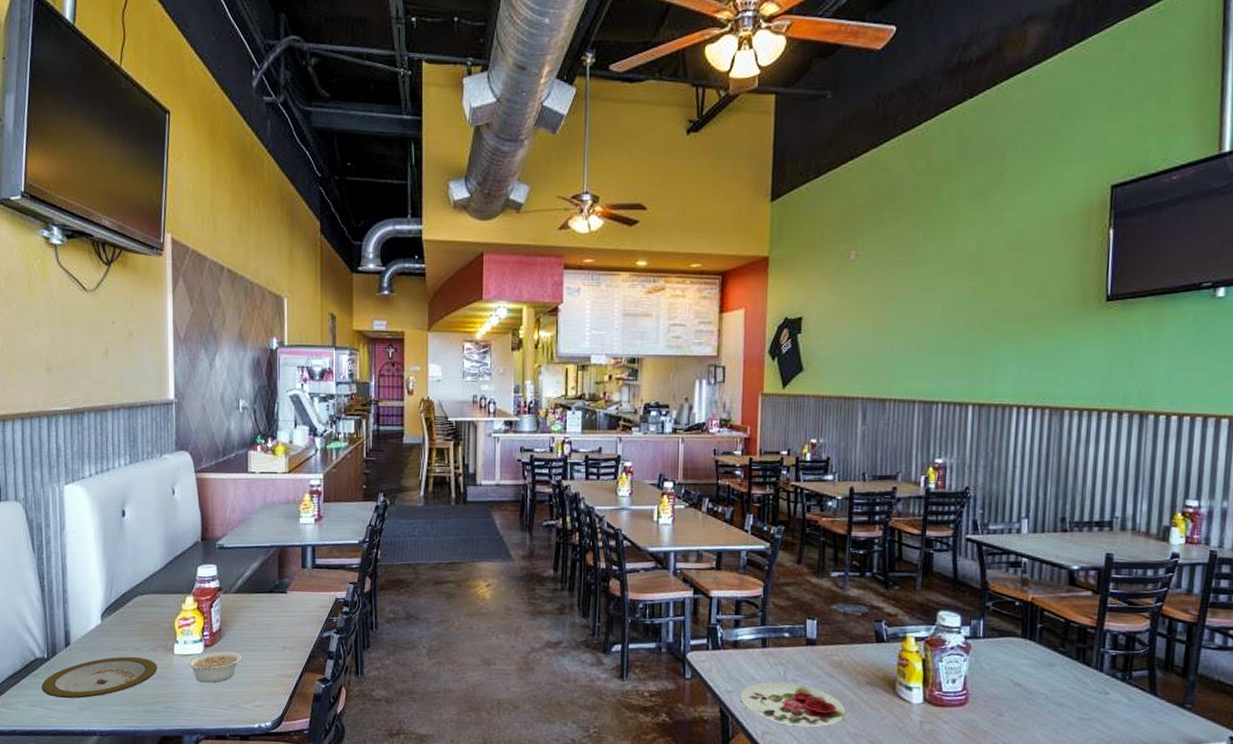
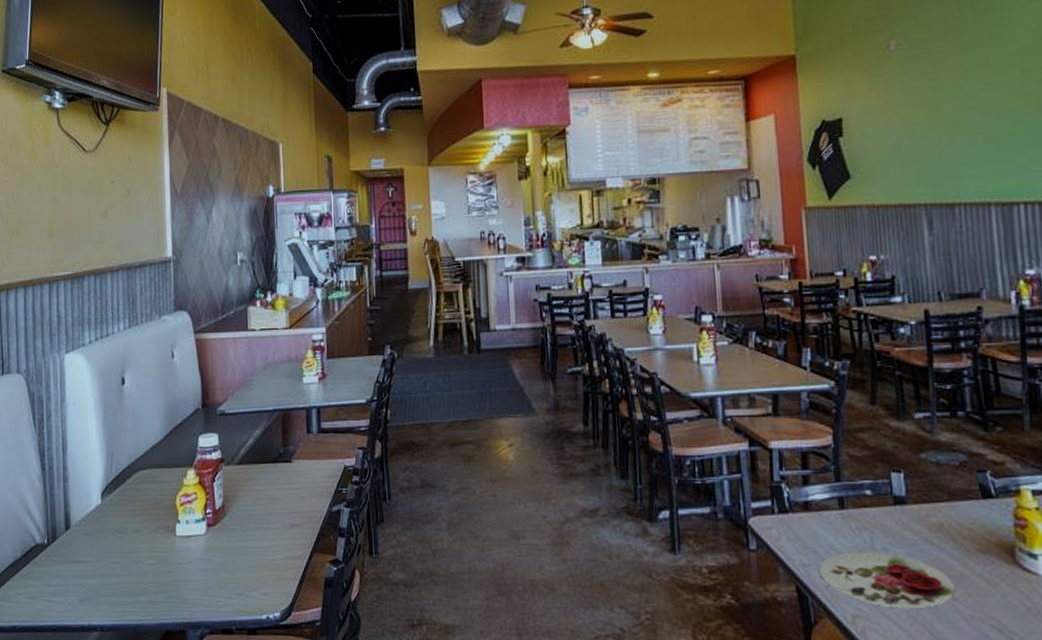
plate: present [41,656,157,698] -> none [41,539,159,589]
legume: present [188,651,243,683] -> none [190,531,248,568]

